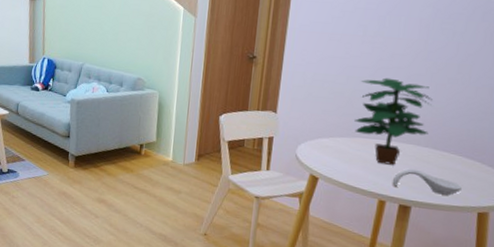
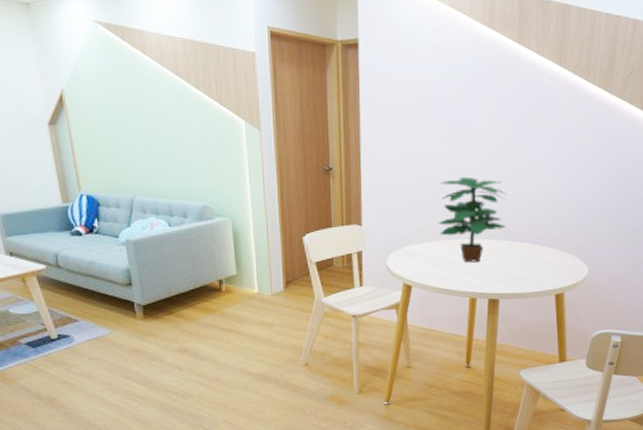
spoon rest: present [392,168,463,195] -> none [479,263,541,283]

